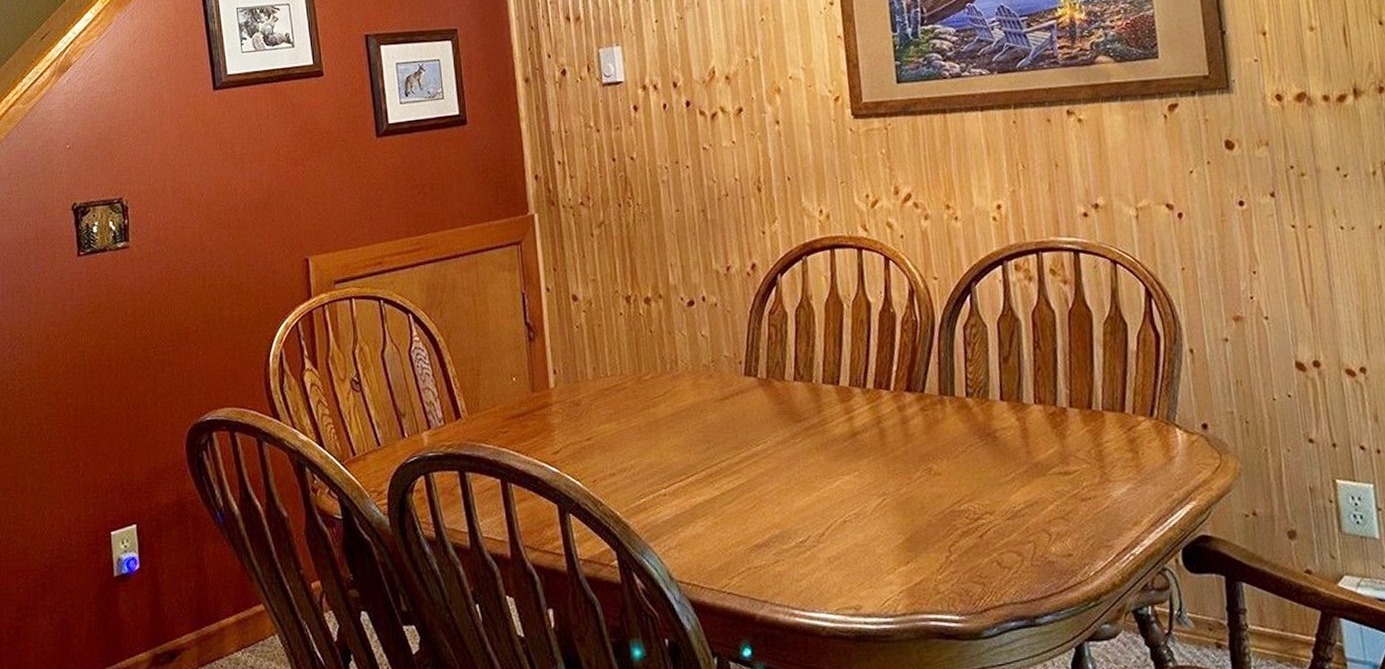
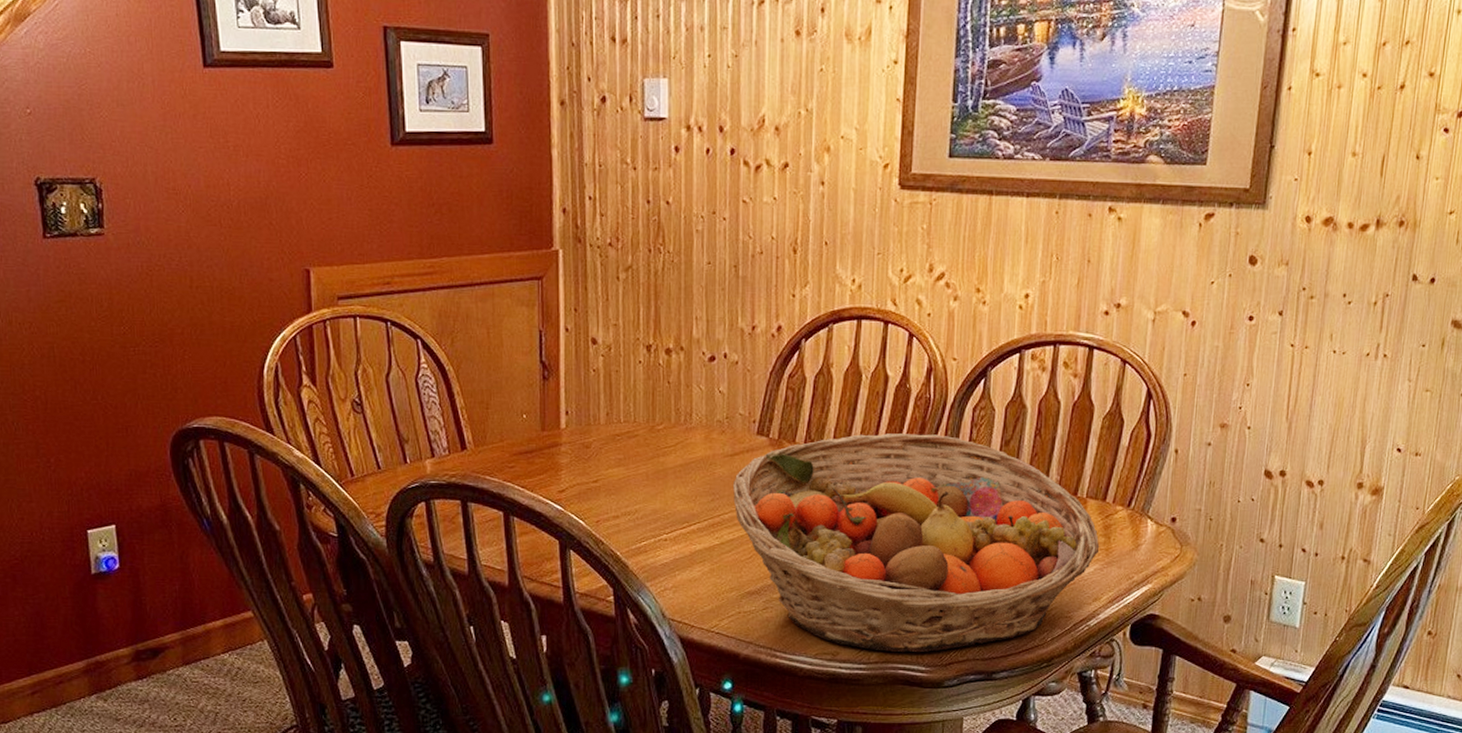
fruit basket: none [726,357,1129,601] -> present [732,433,1100,653]

